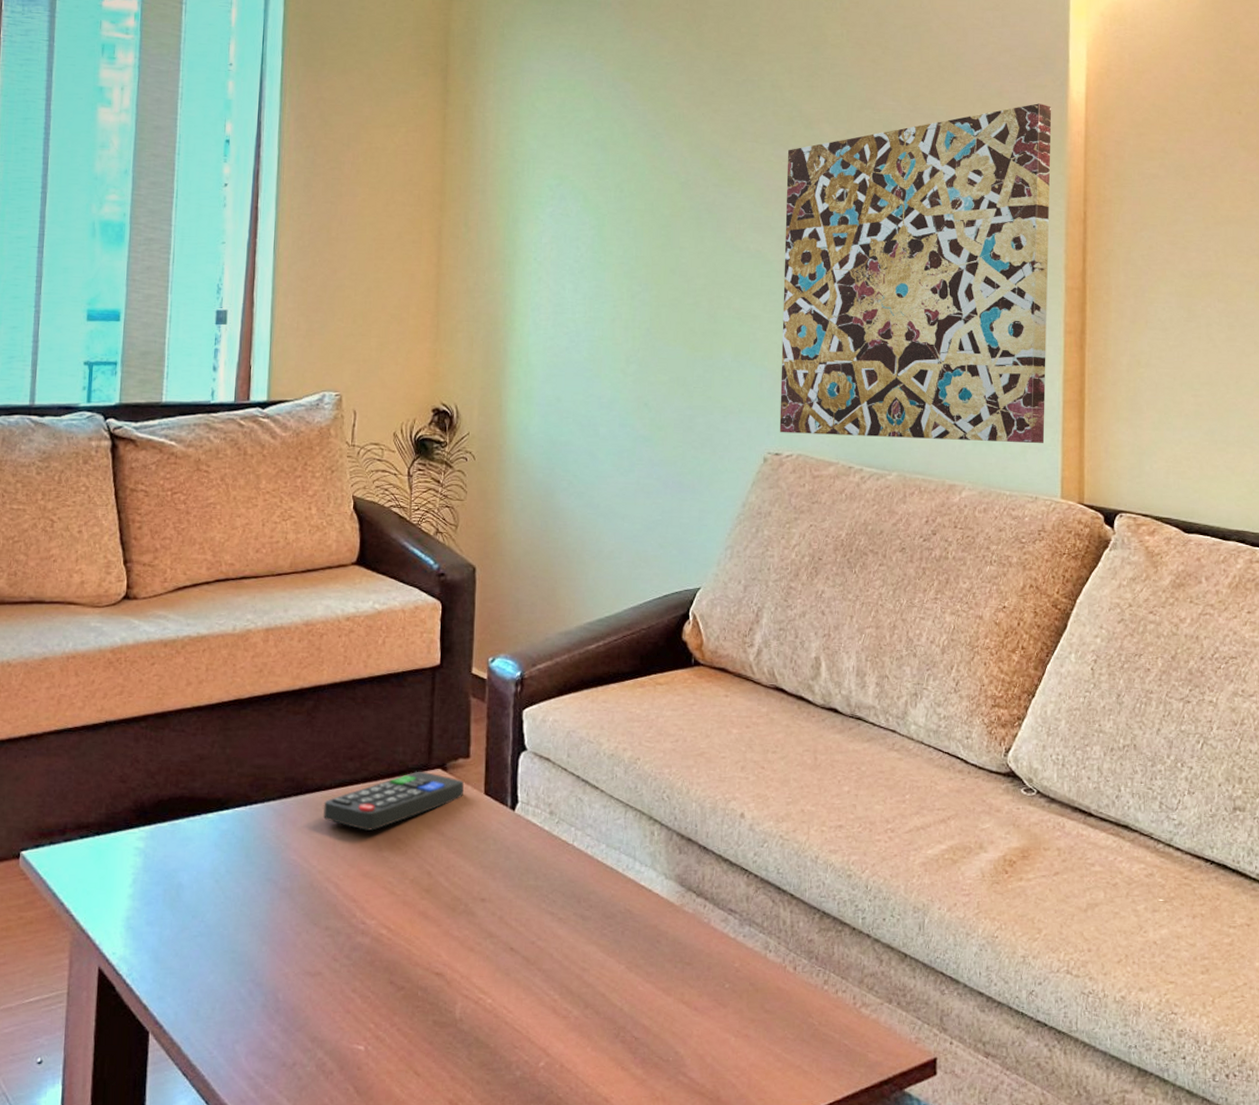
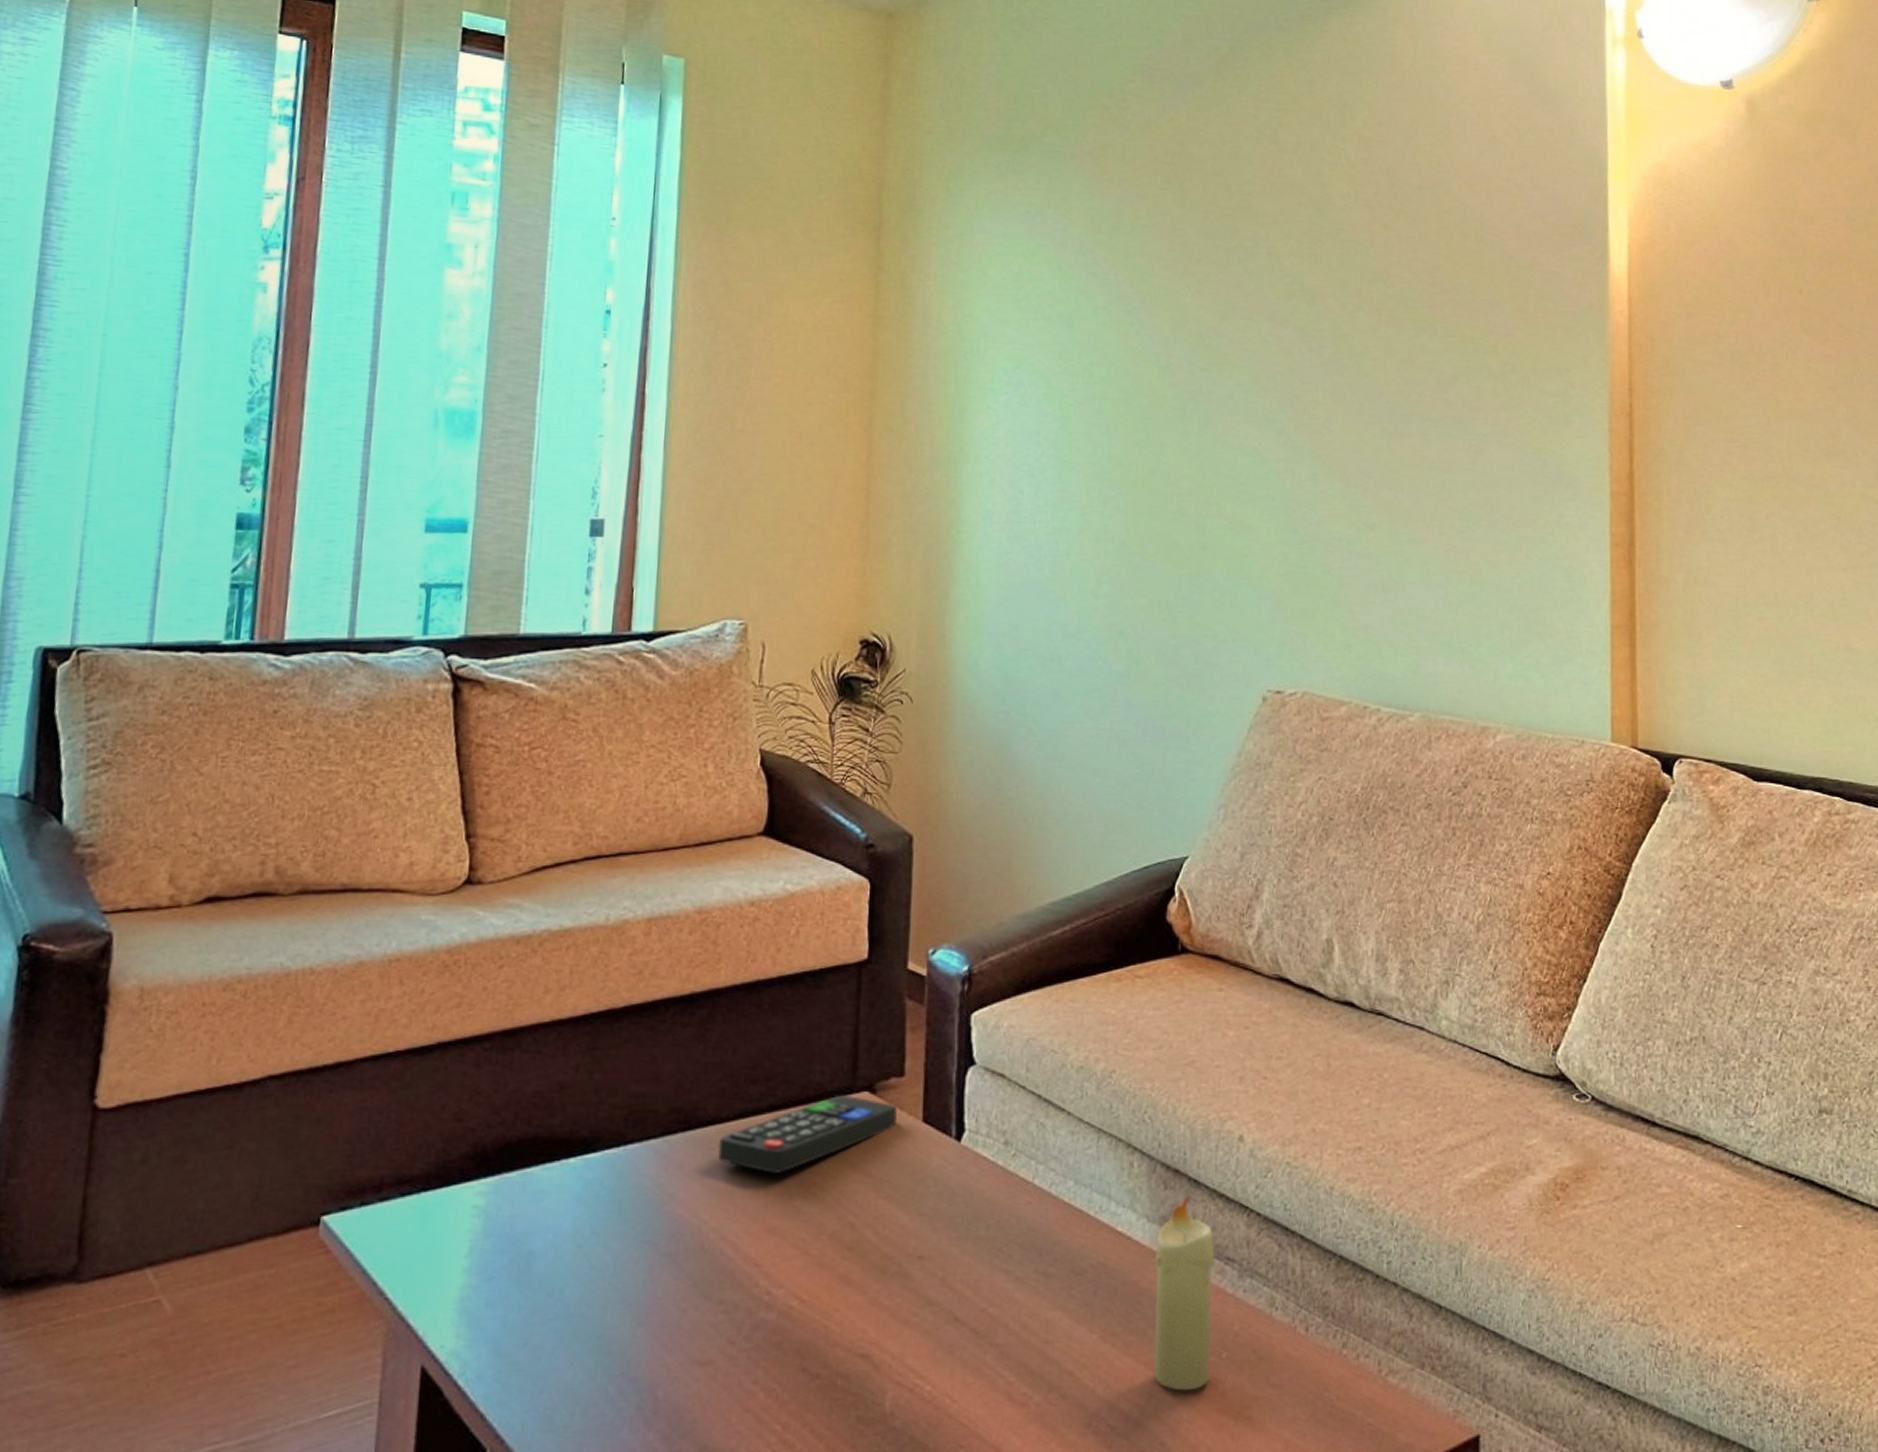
candle: none [670,859,720,1013] -> present [1154,1195,1215,1391]
wall art: present [779,103,1052,443] -> none [1281,278,1591,676]

